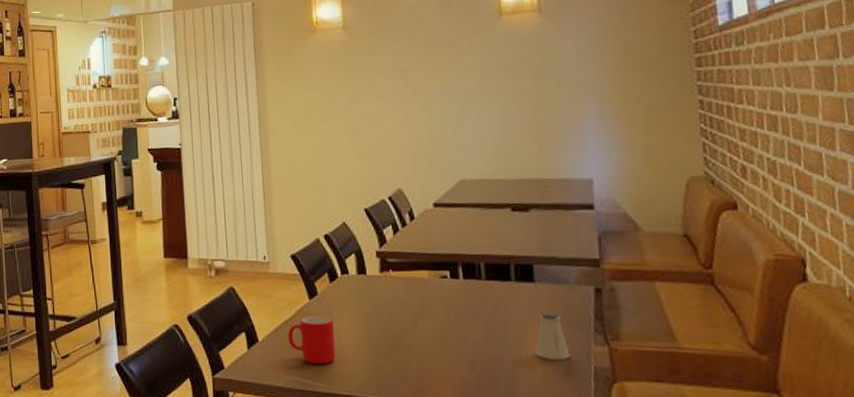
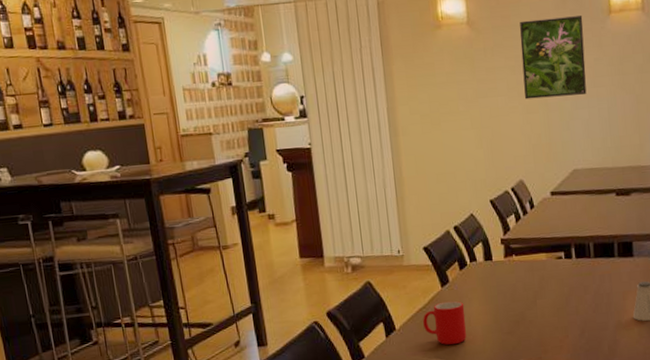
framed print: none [399,18,475,104] -> present [519,16,587,100]

